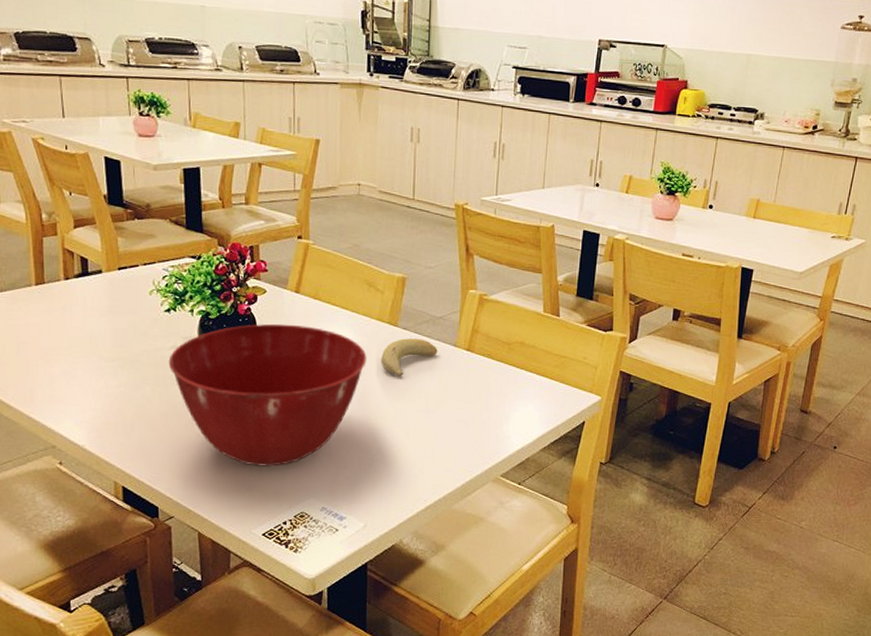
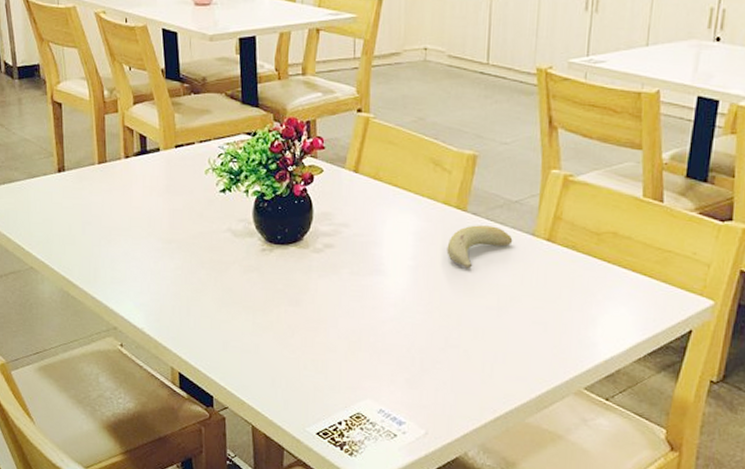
mixing bowl: present [168,323,367,467] -> none [223,206,431,362]

